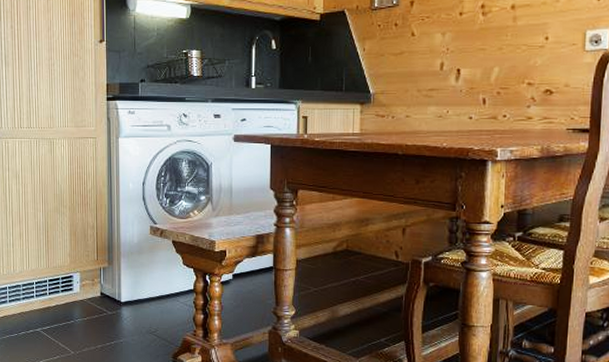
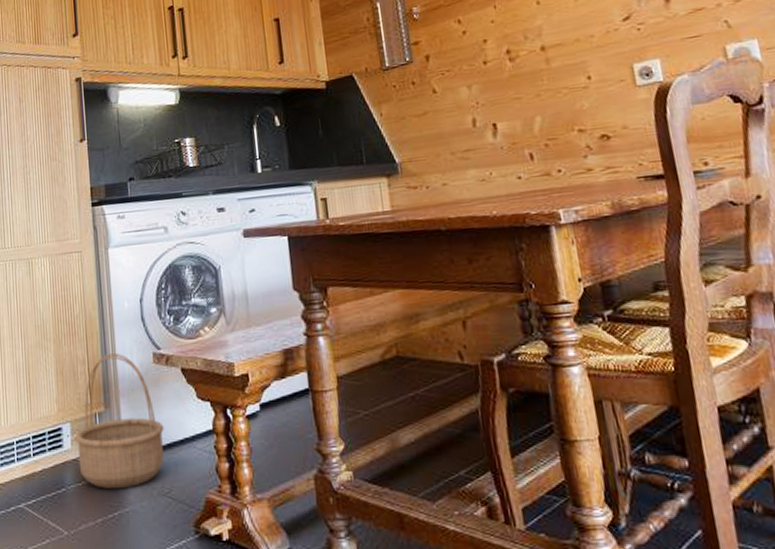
basket: none [83,222,155,326] -> present [74,352,164,490]

